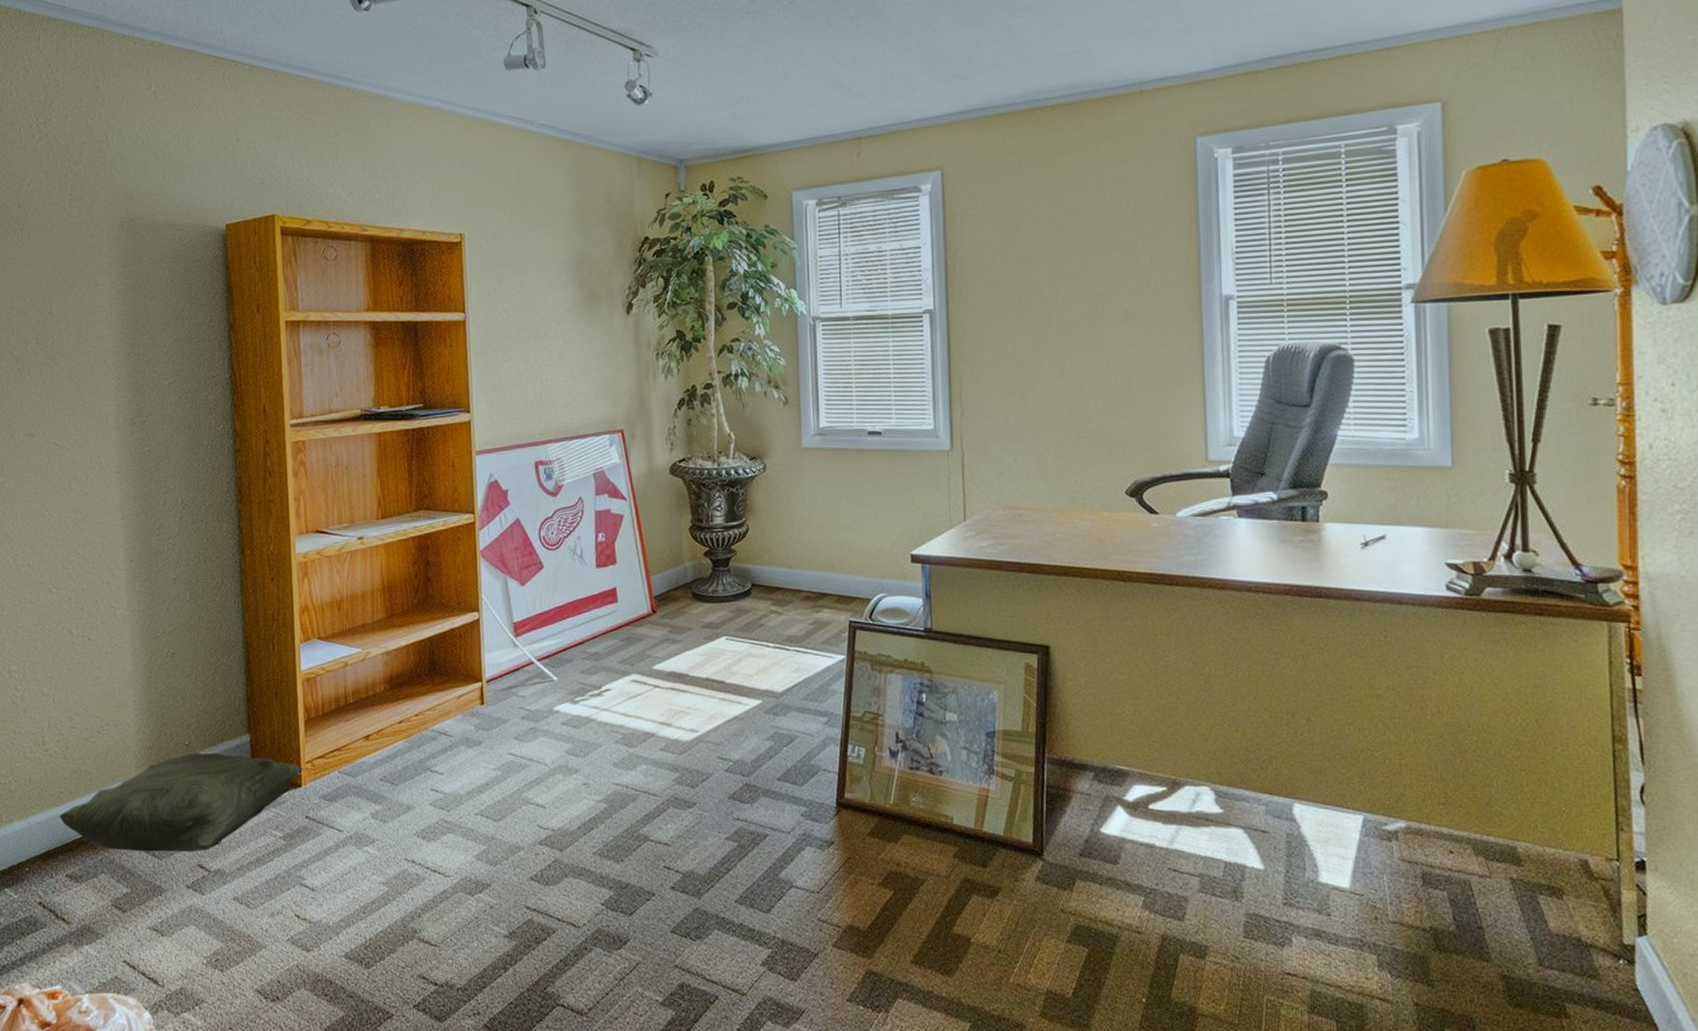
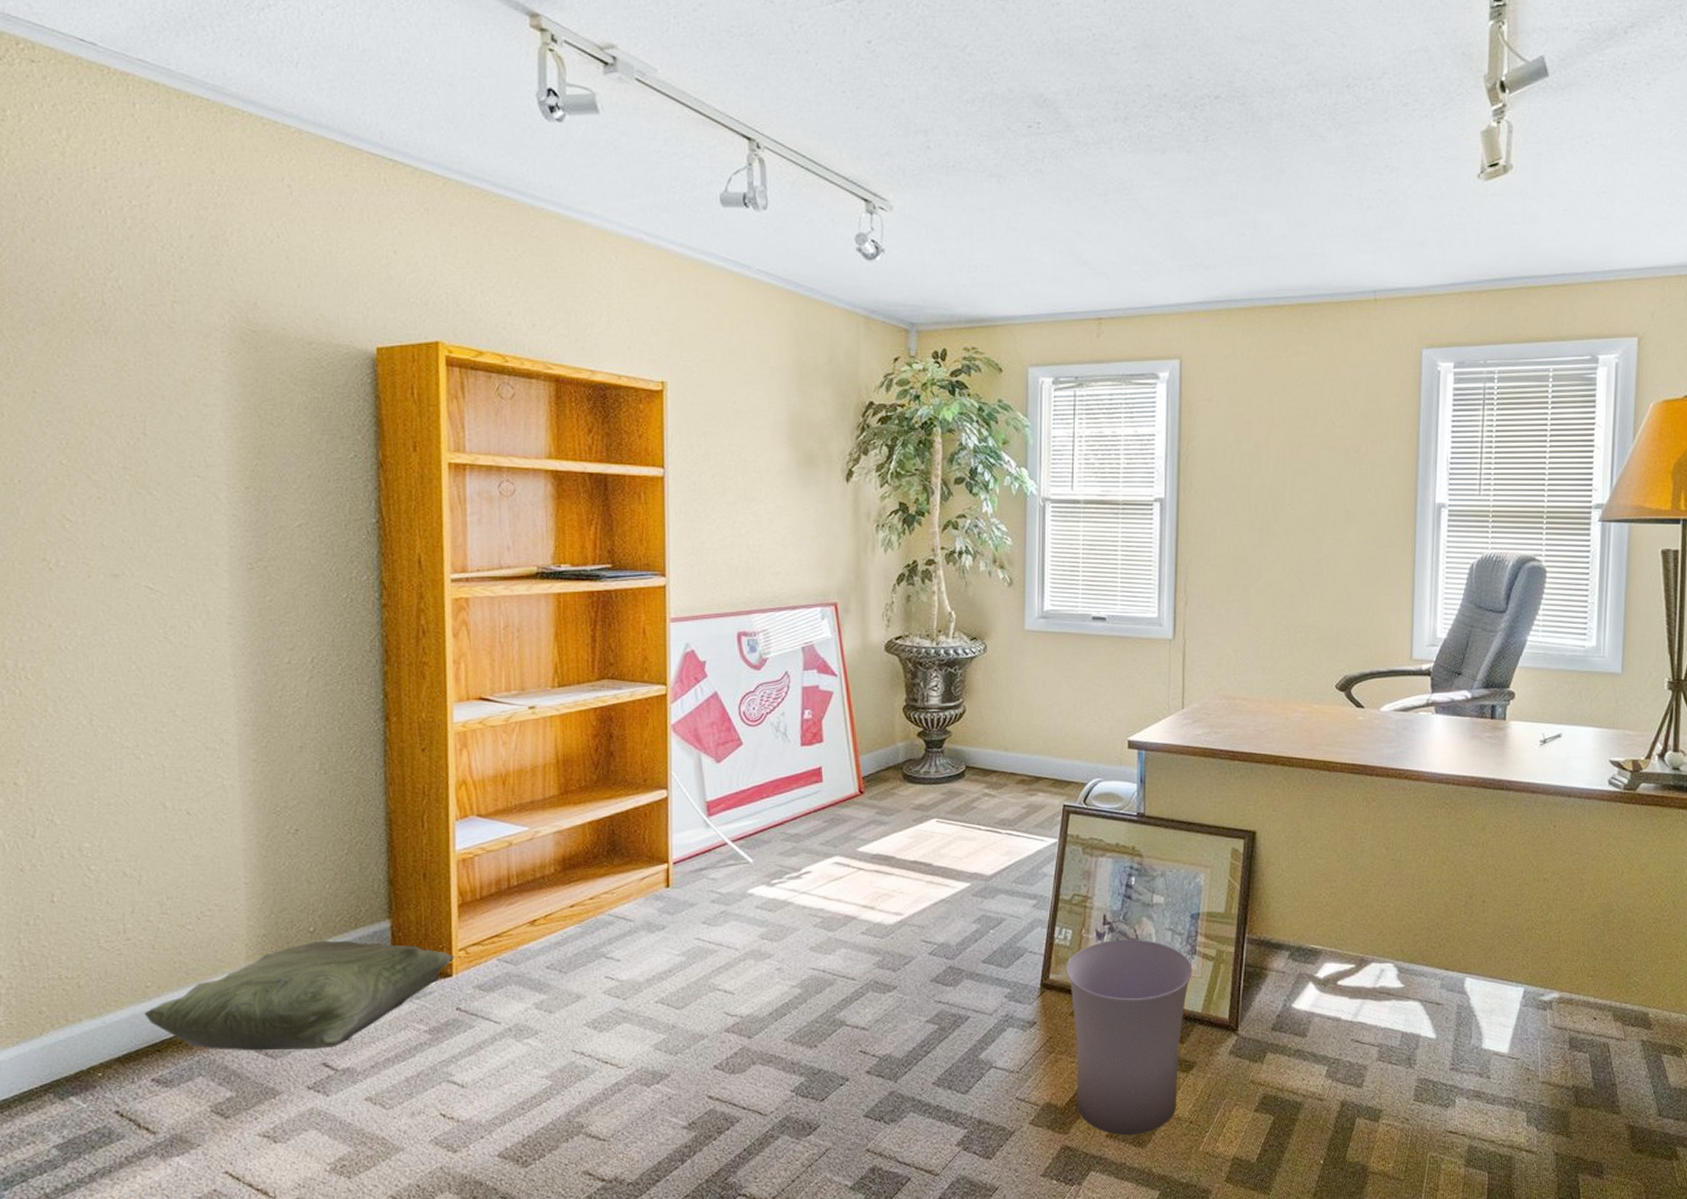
waste bin: none [861,757,992,963] -> present [1066,939,1193,1136]

